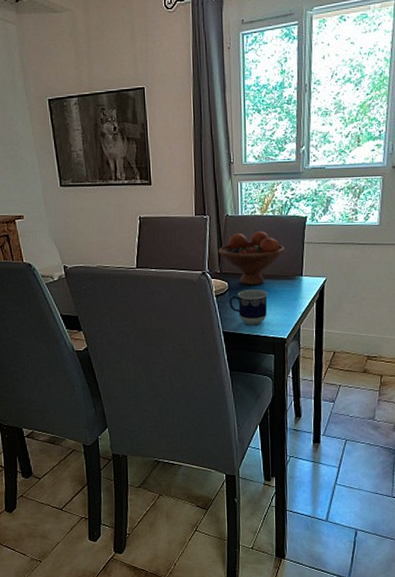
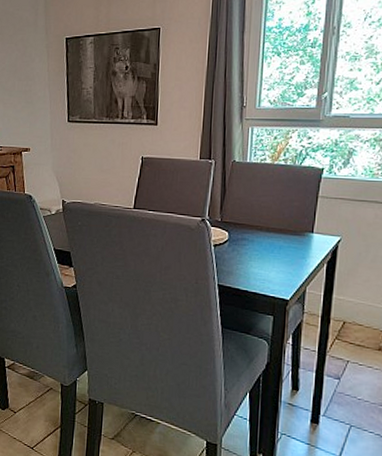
fruit bowl: present [218,231,285,285] -> none [221,180,296,238]
cup: present [229,289,268,326] -> none [228,242,271,282]

